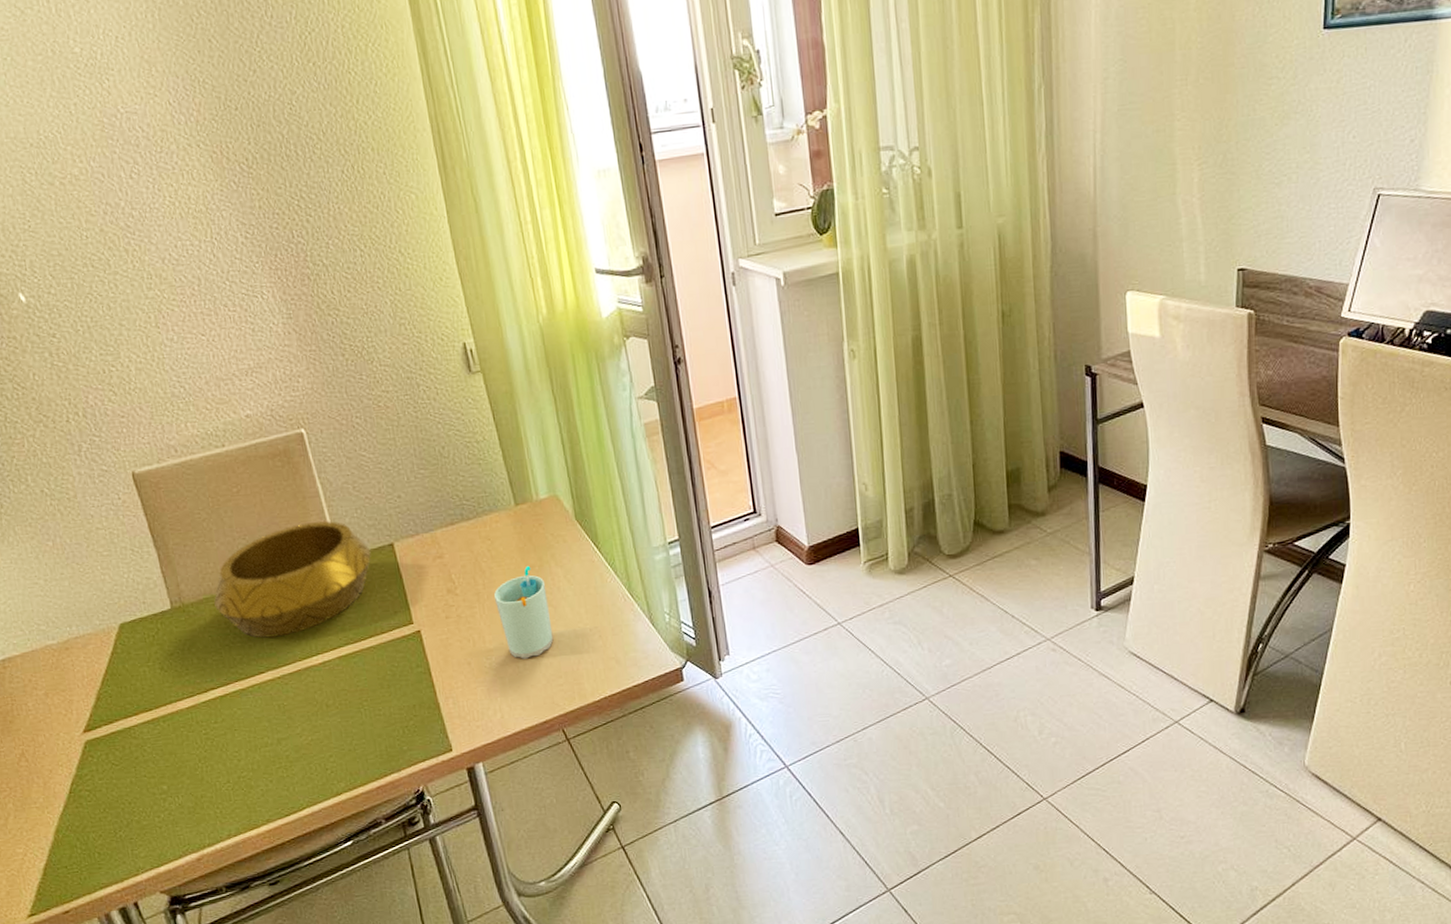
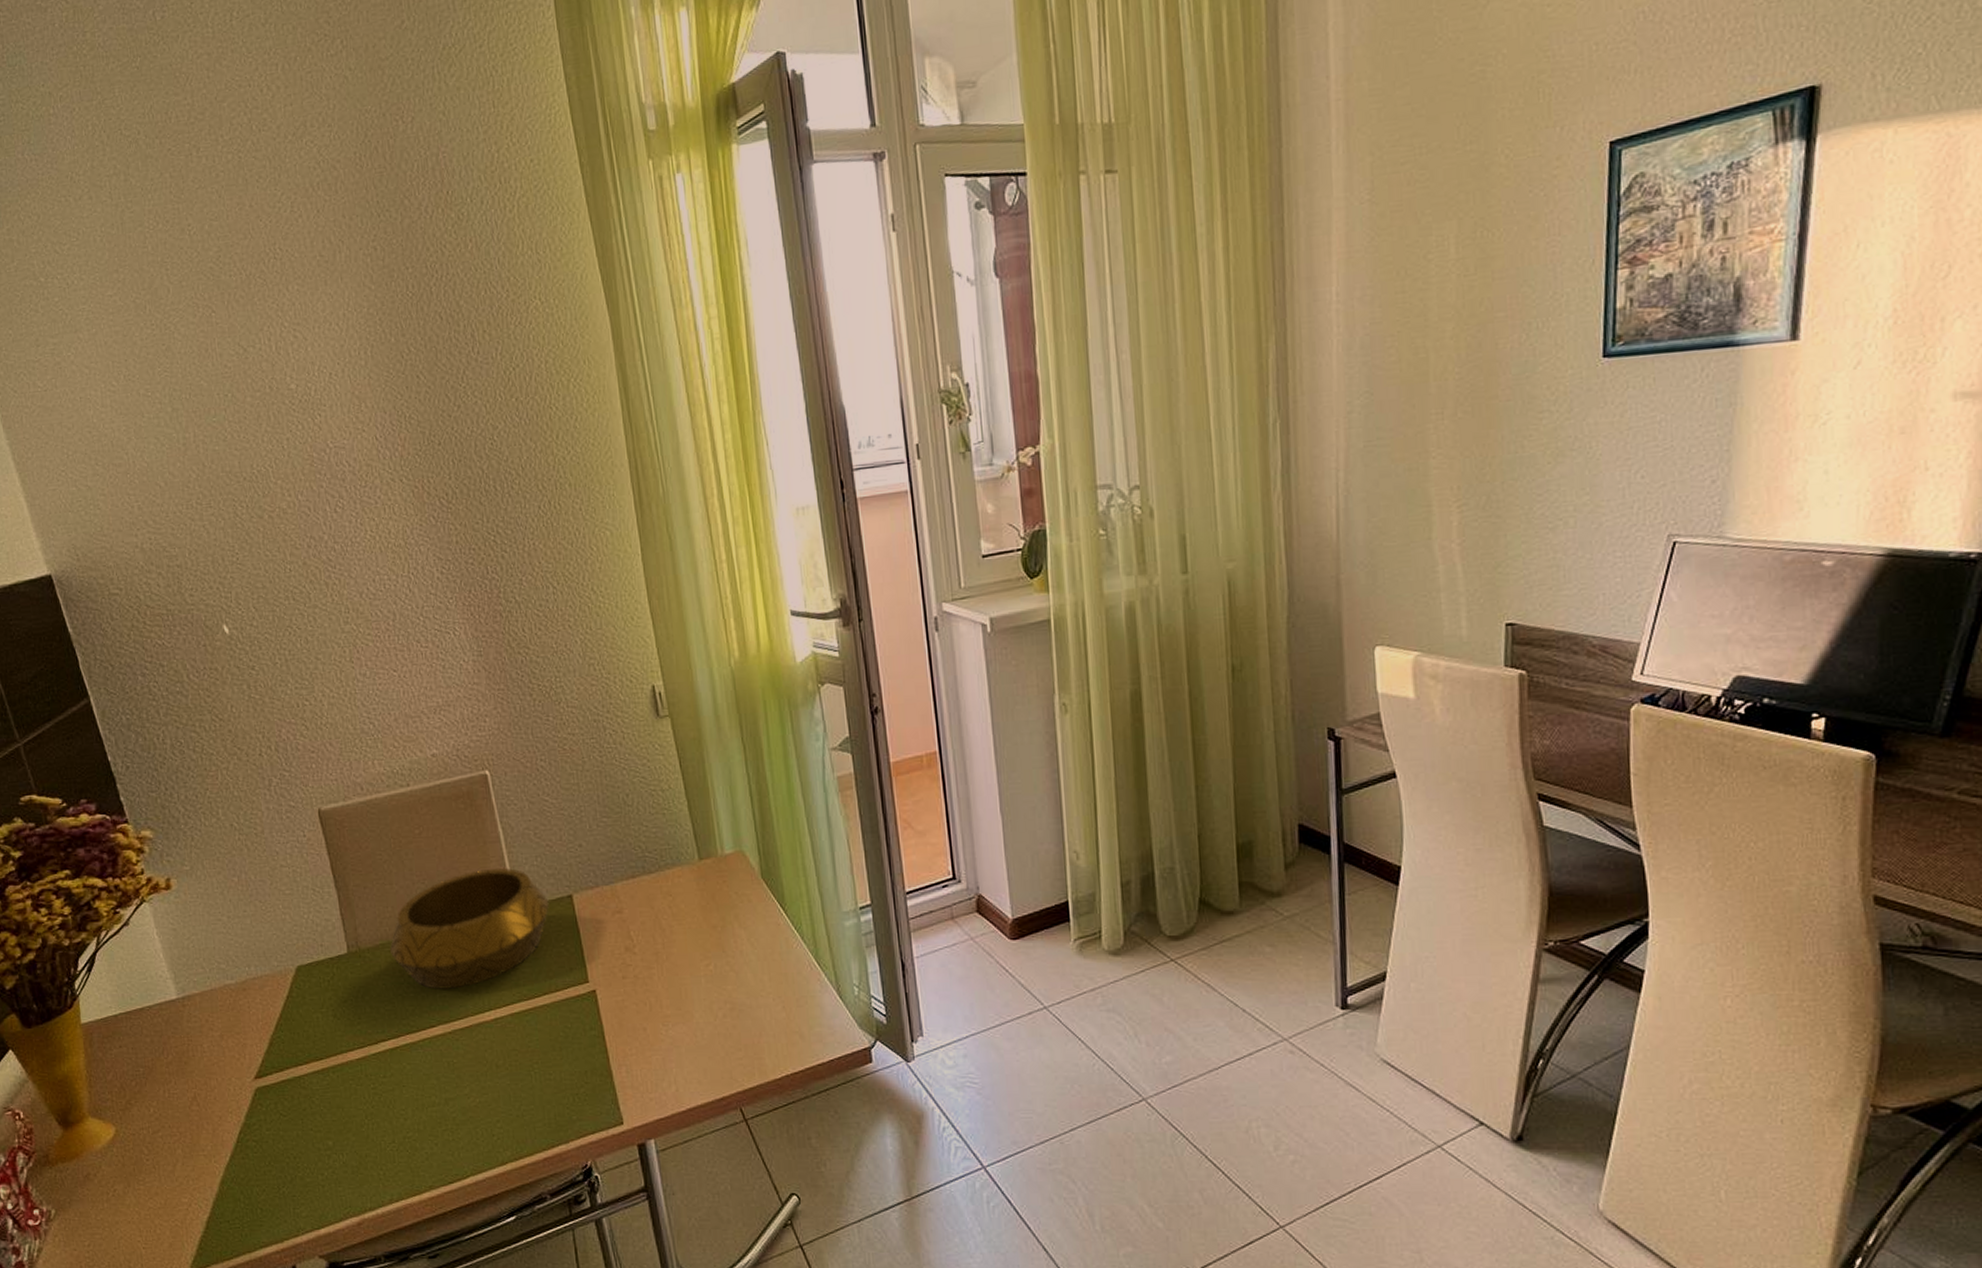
cup: present [493,565,554,659] -> none [673,925,734,1028]

